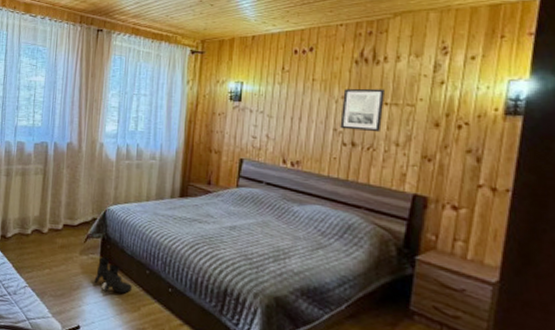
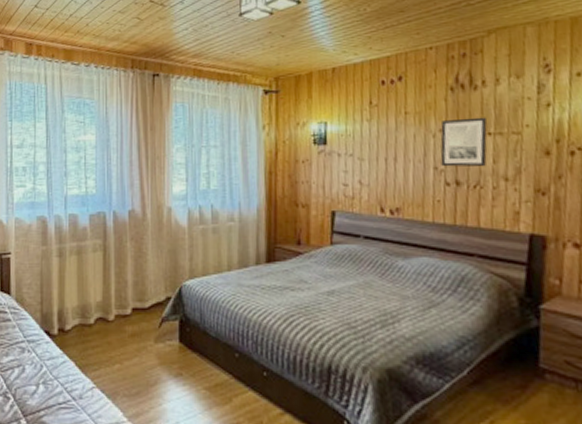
boots: present [94,257,132,294] -> none [175,343,220,385]

